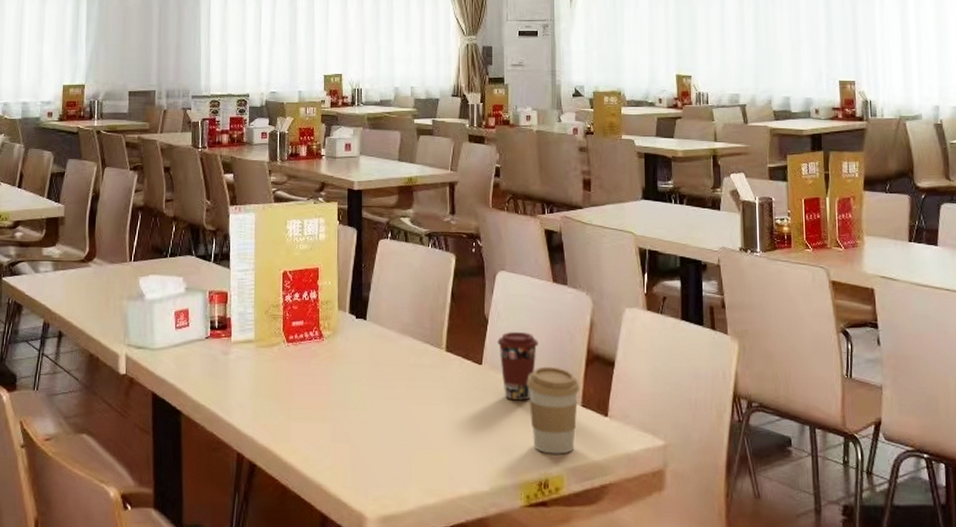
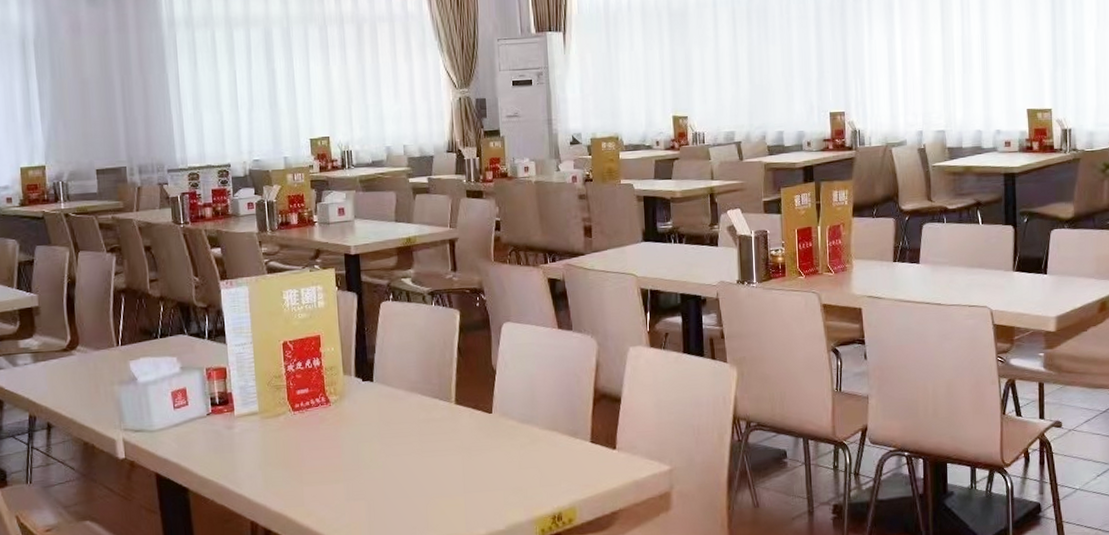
coffee cup: present [497,331,538,401] -> none [506,378,546,444]
coffee cup: present [526,366,580,454] -> none [536,408,589,489]

